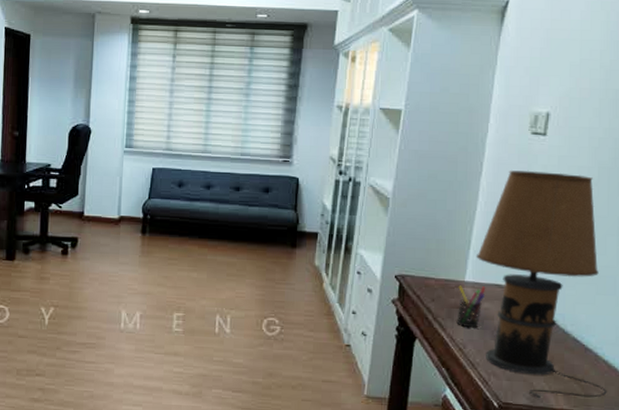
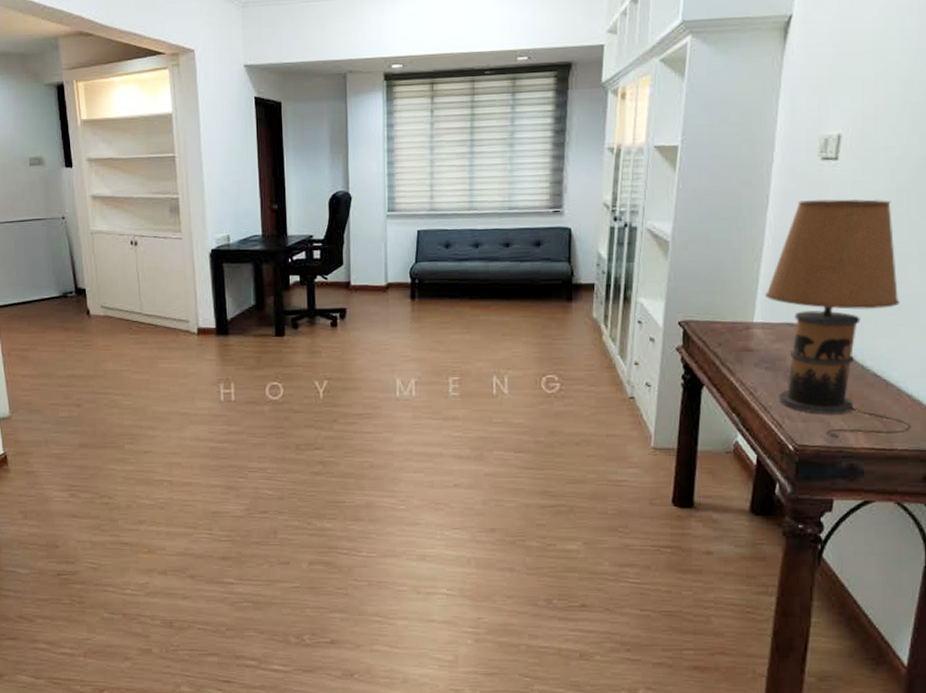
pen holder: present [456,285,486,328] -> none [746,326,777,371]

